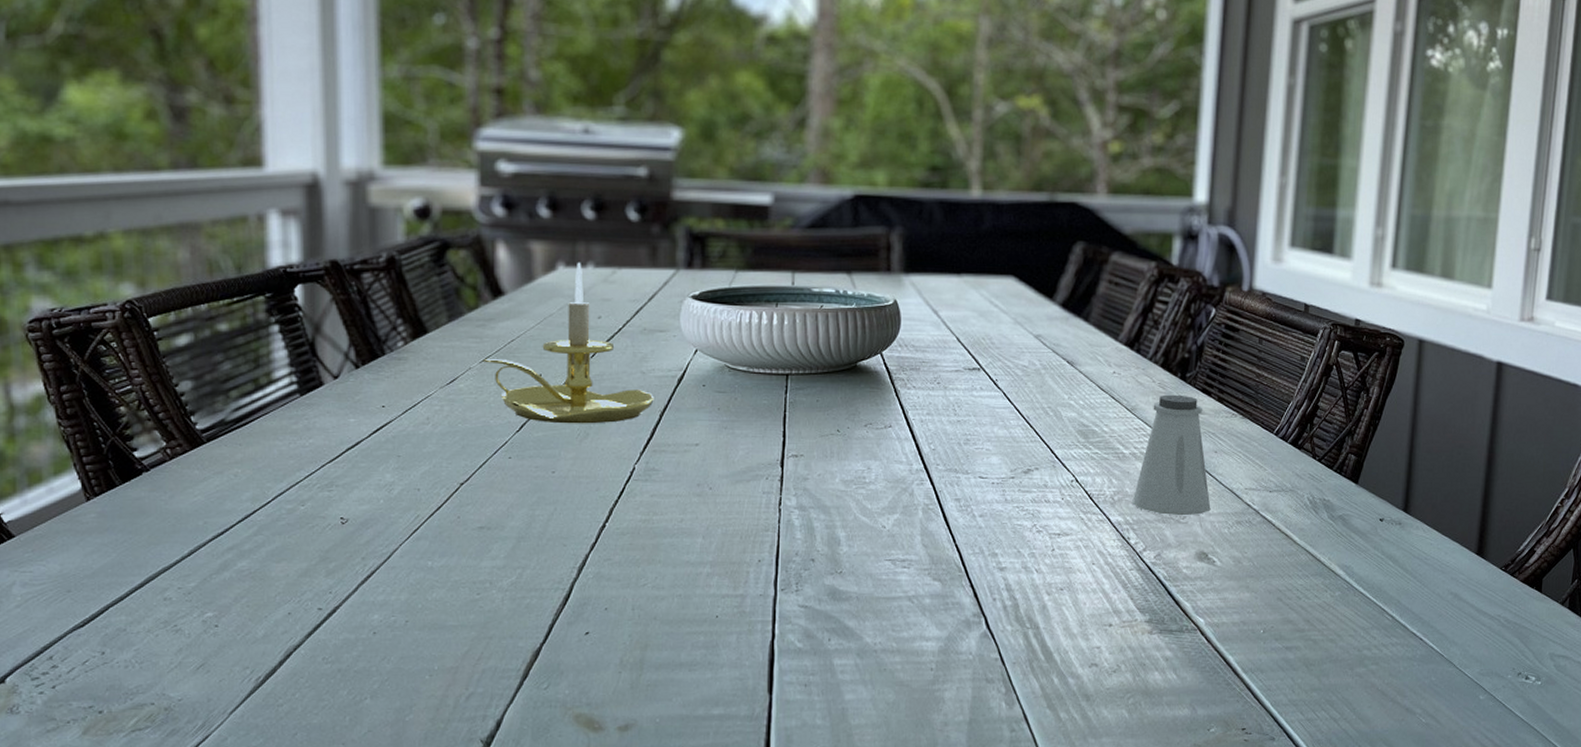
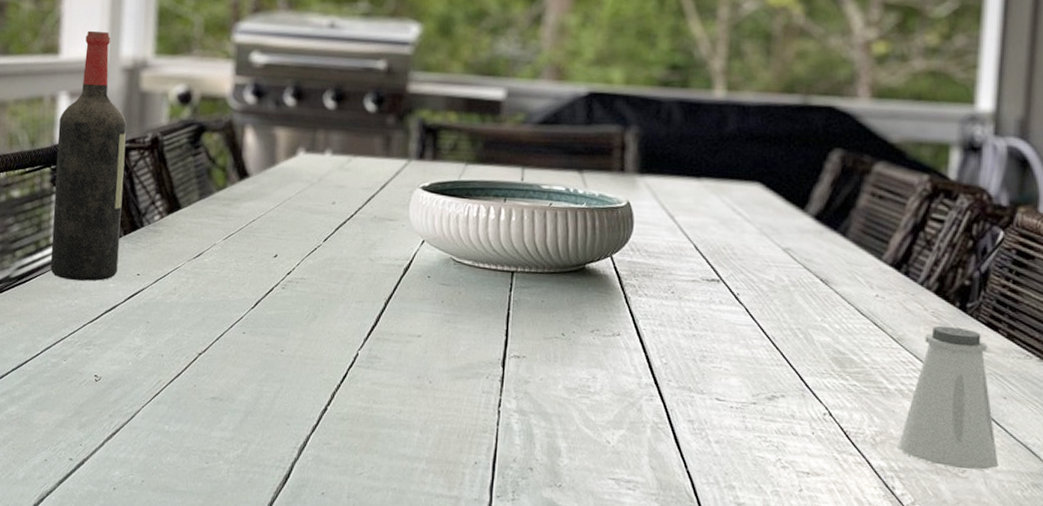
wine bottle: none [271,139,358,418] -> present [50,30,127,281]
candle holder: present [482,262,654,424] -> none [226,149,380,307]

